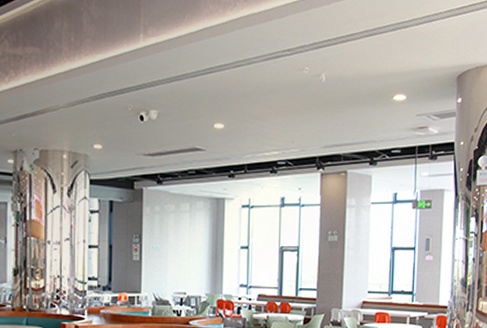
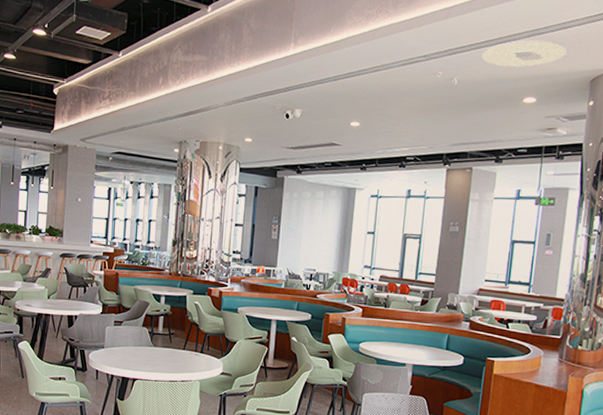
ceiling light: none [349,33,434,63] -> present [482,40,568,68]

